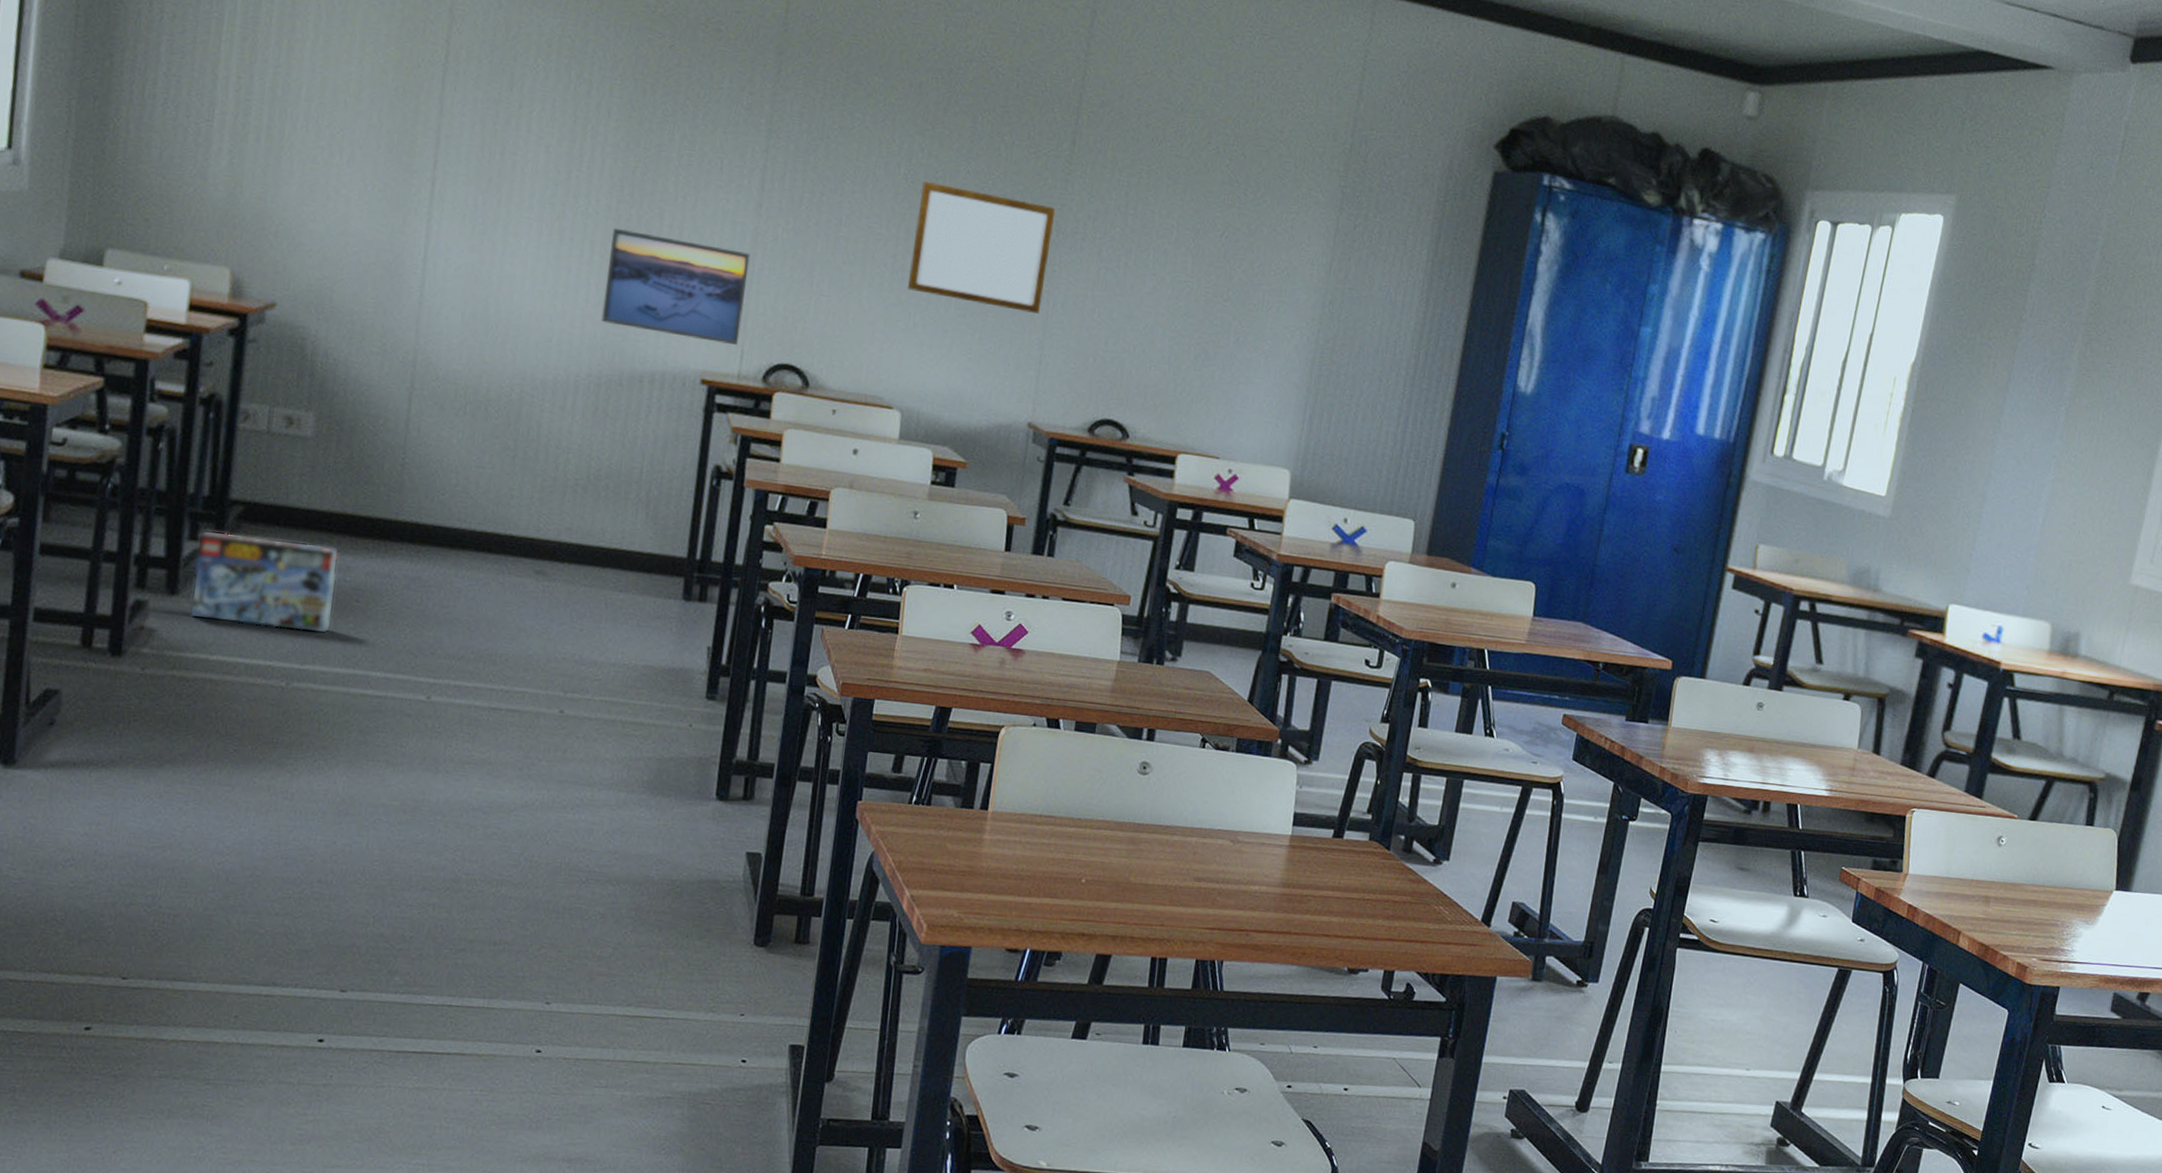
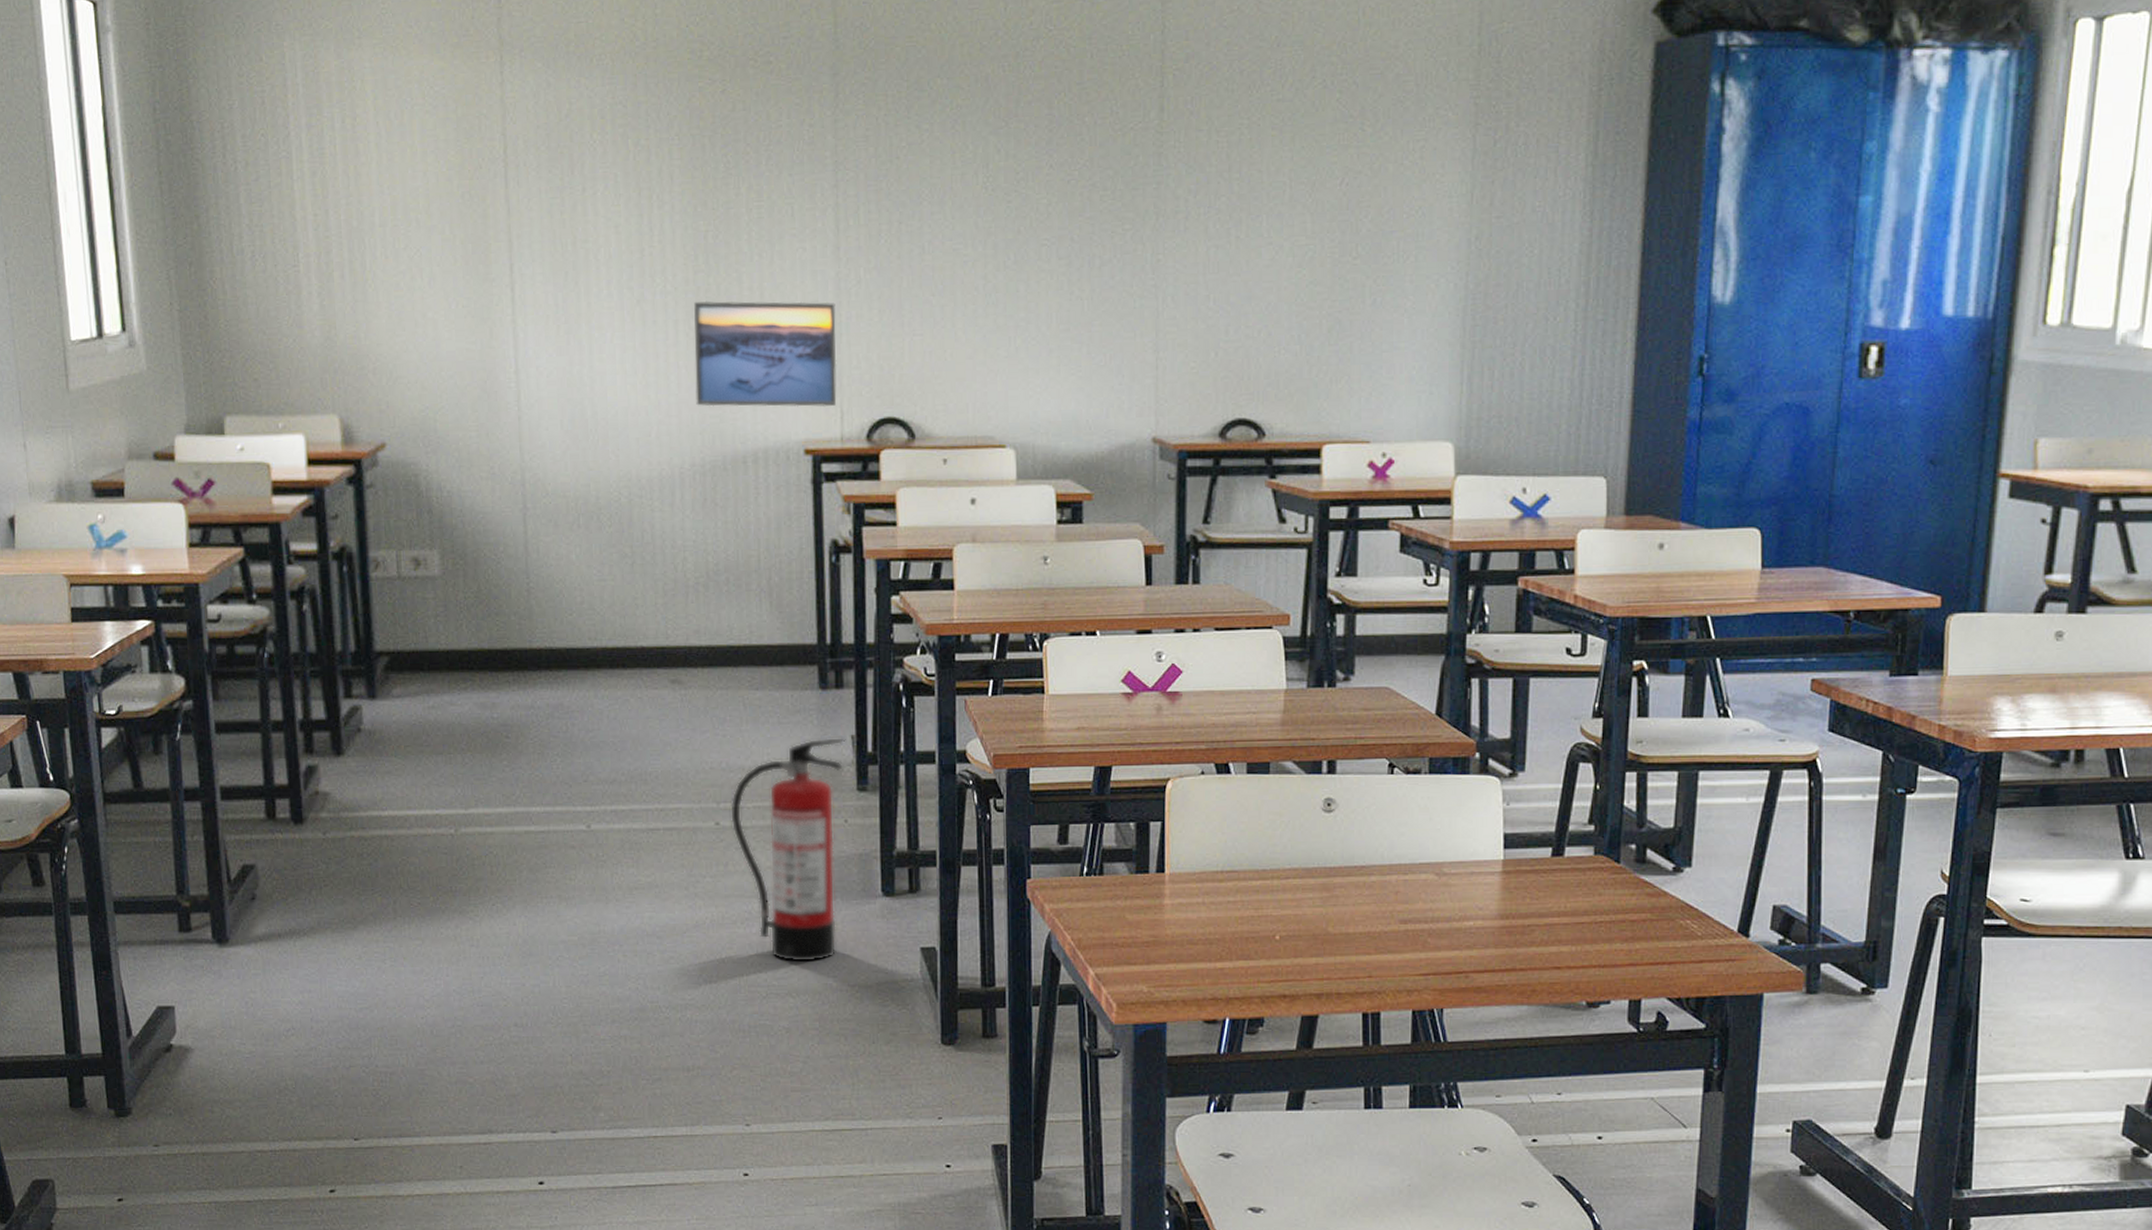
box: present [190,530,339,634] -> none [352,685,488,777]
fire extinguisher: none [575,644,702,854] -> present [730,738,846,963]
writing board: present [908,181,1056,314] -> none [1002,185,1152,314]

